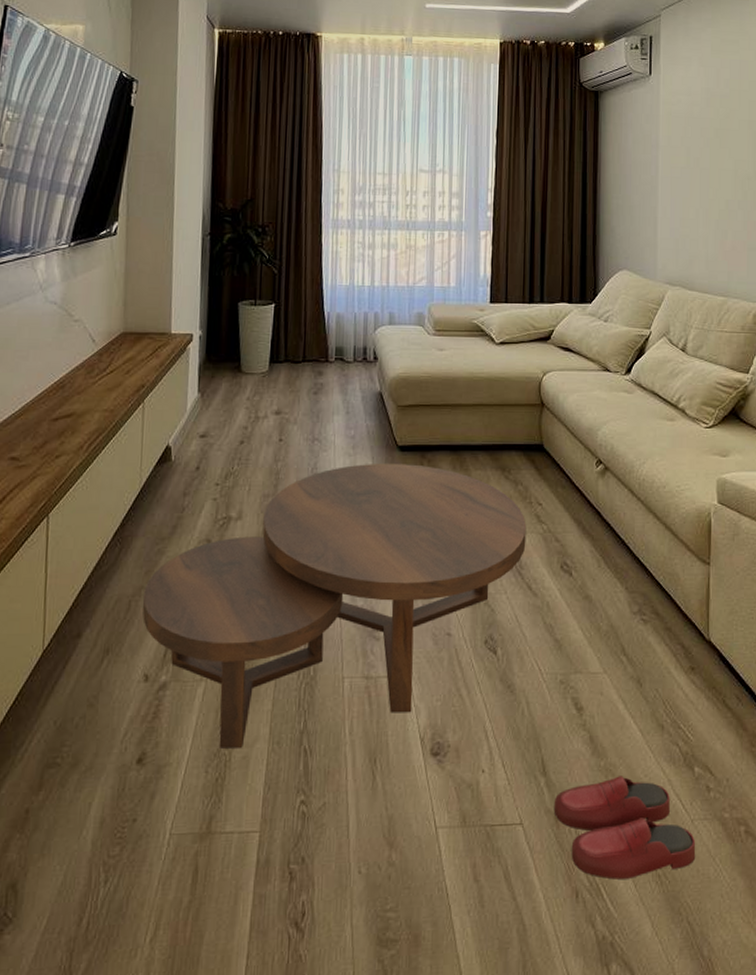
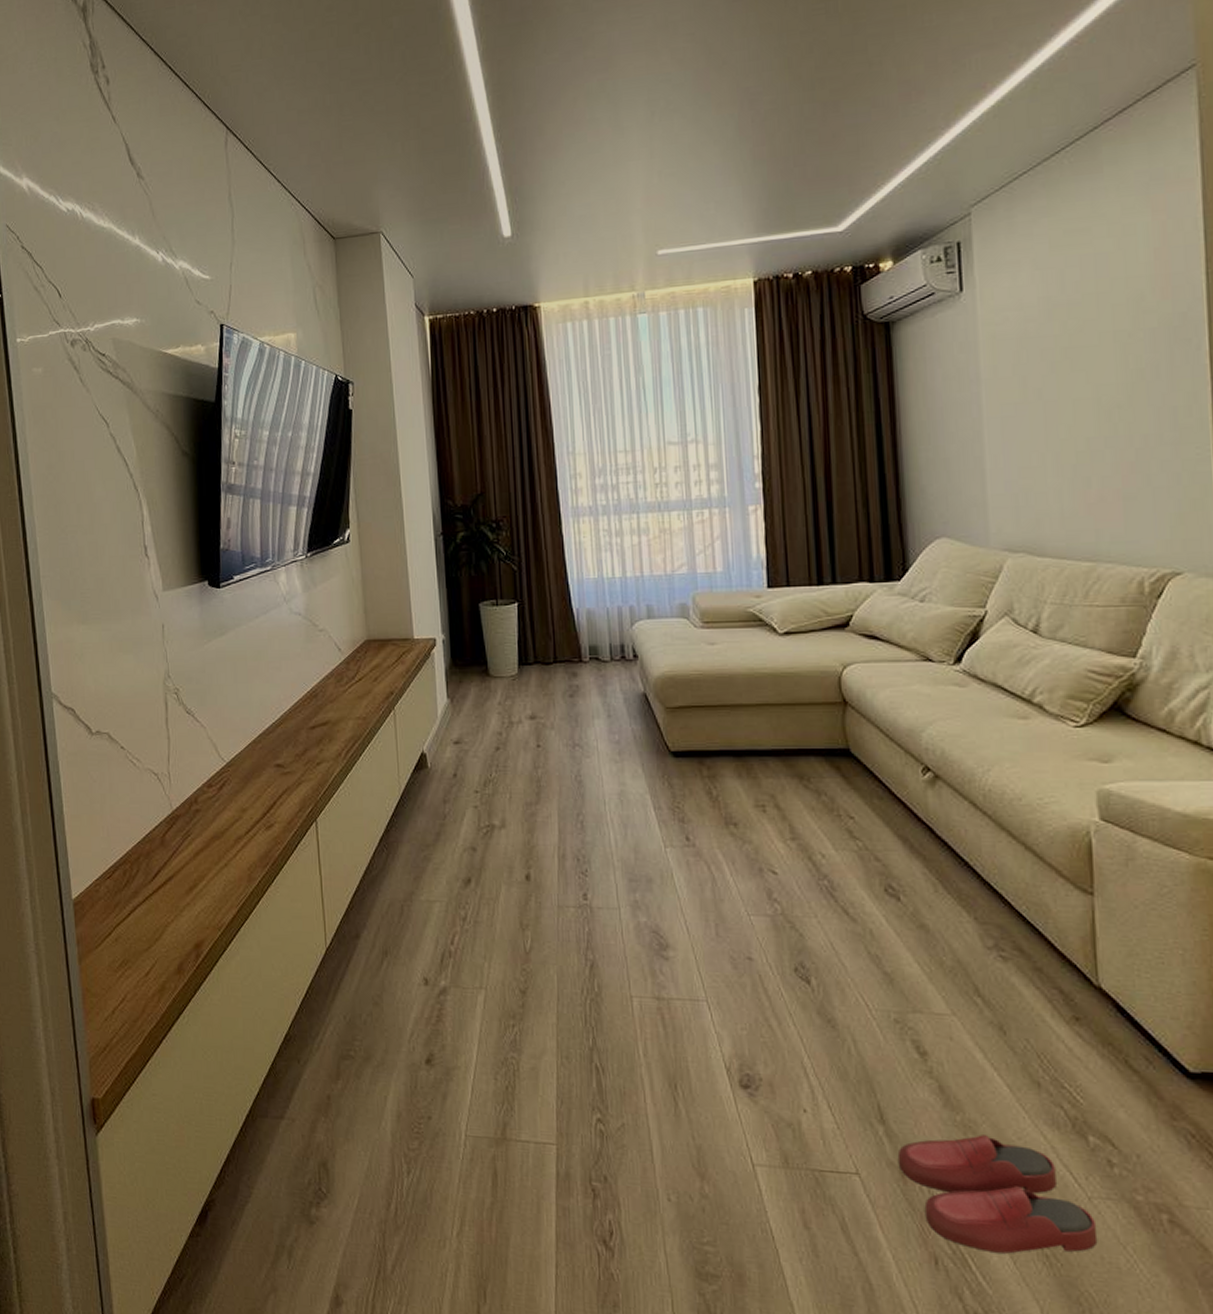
coffee table: present [142,463,527,749] -> none [414,770,837,1059]

